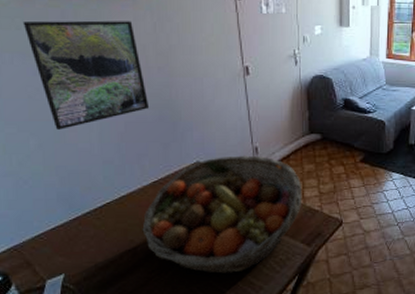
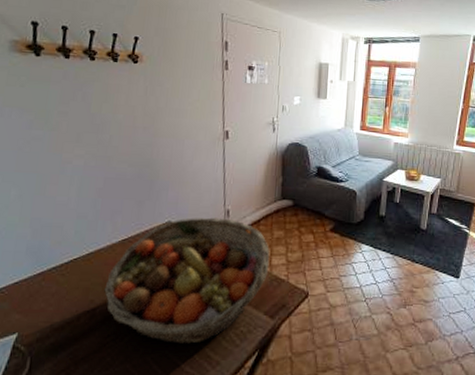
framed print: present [22,20,150,130] -> none [27,80,131,182]

